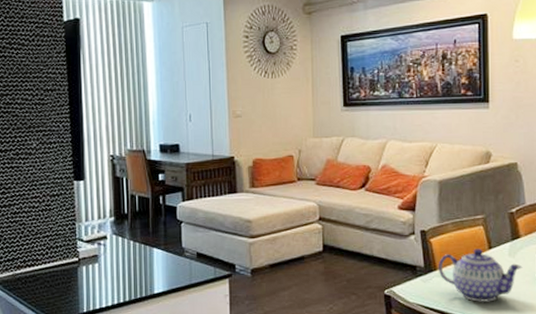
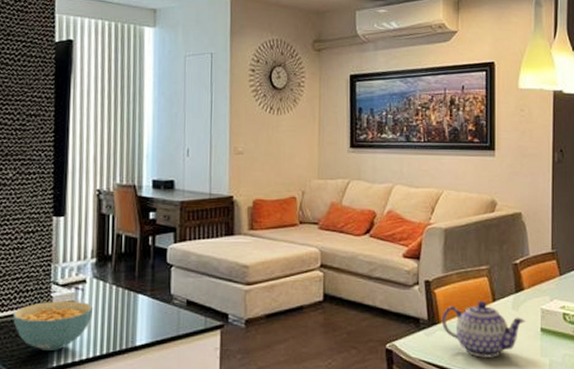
cereal bowl: none [46,255,115,299] -> present [13,301,94,352]

